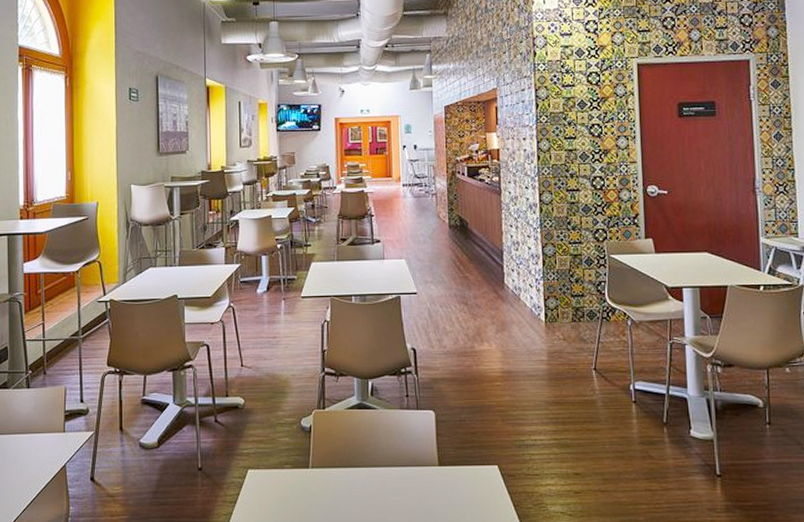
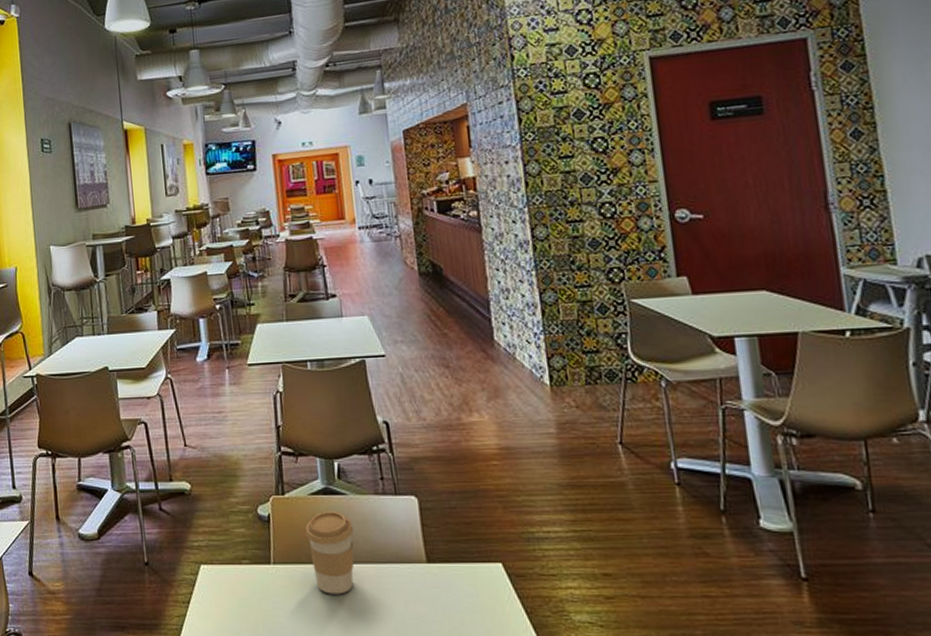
coffee cup: none [340,423,381,493] -> present [305,512,354,595]

